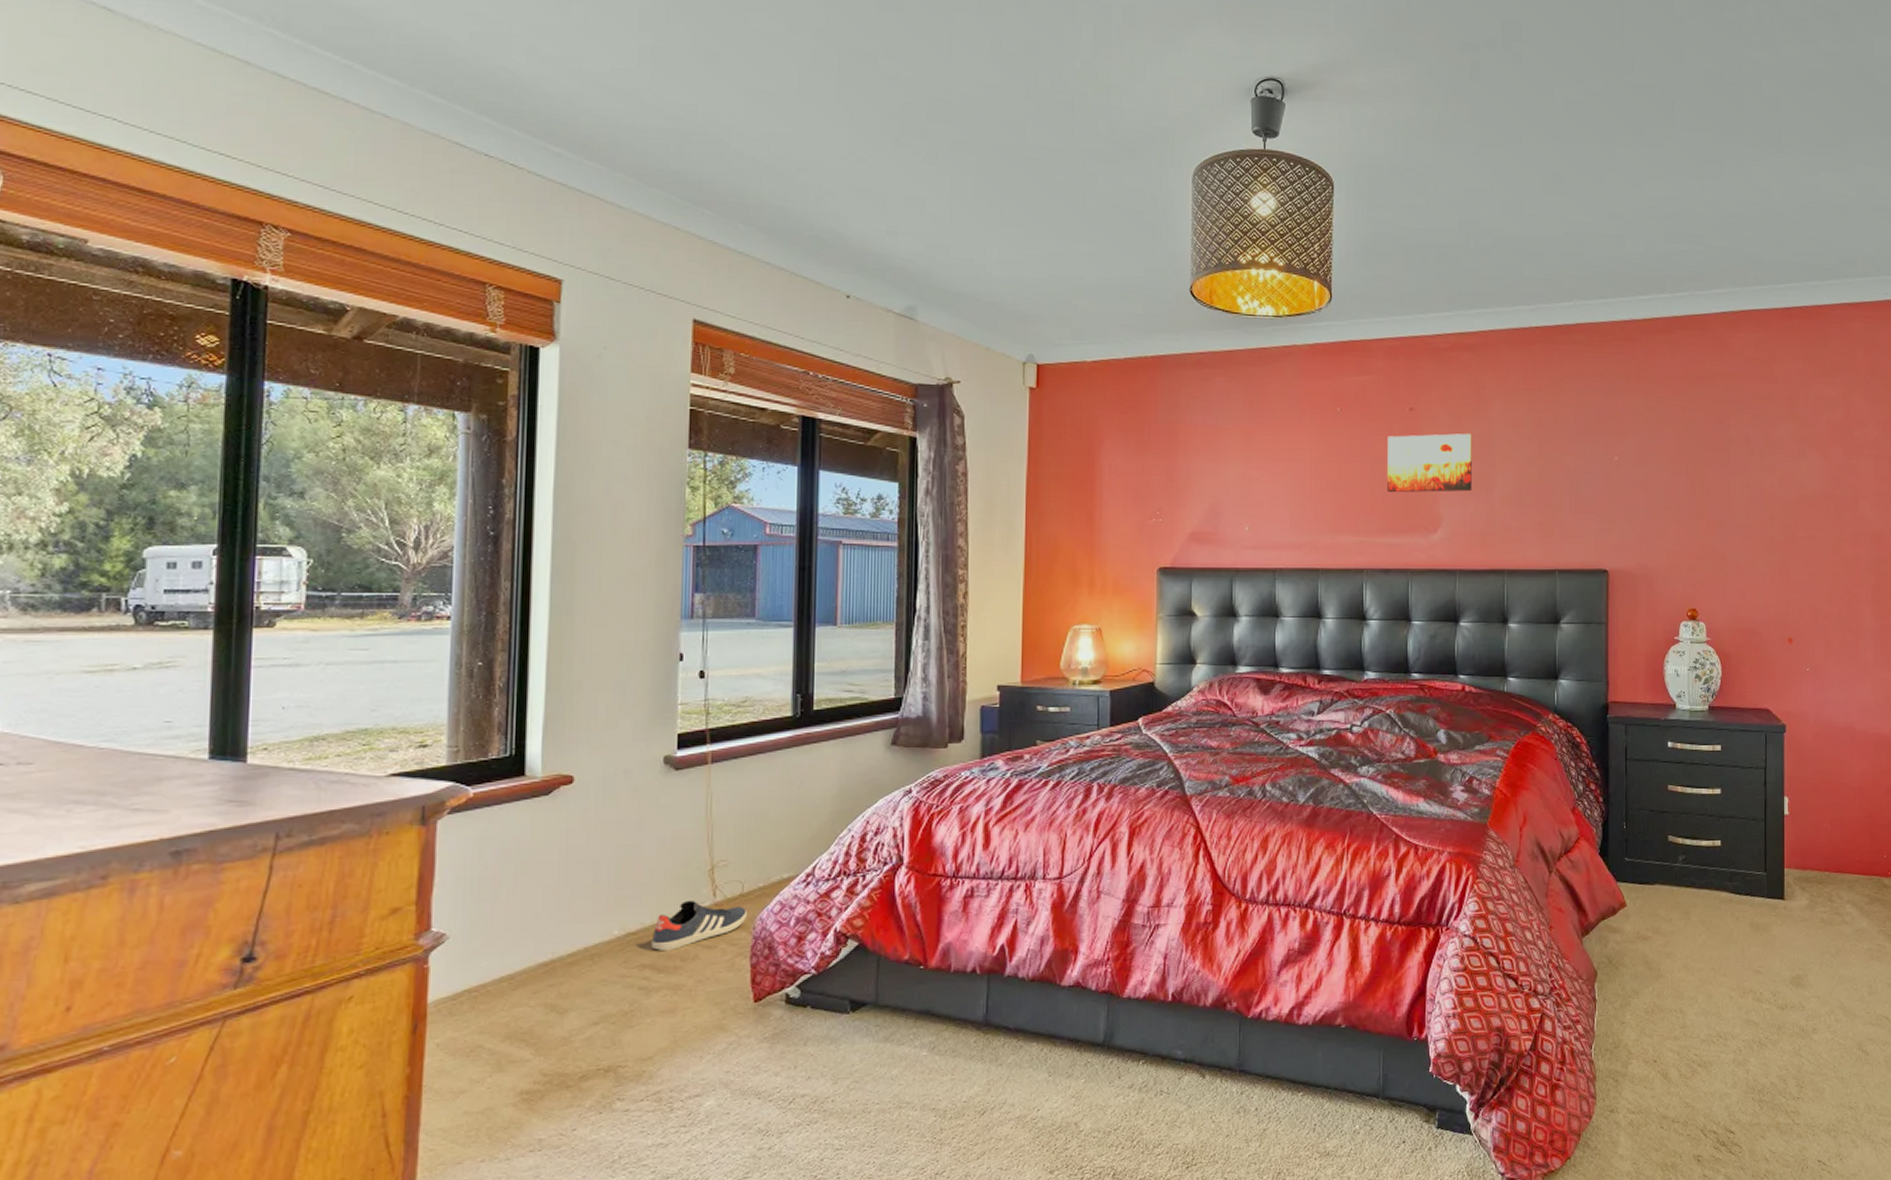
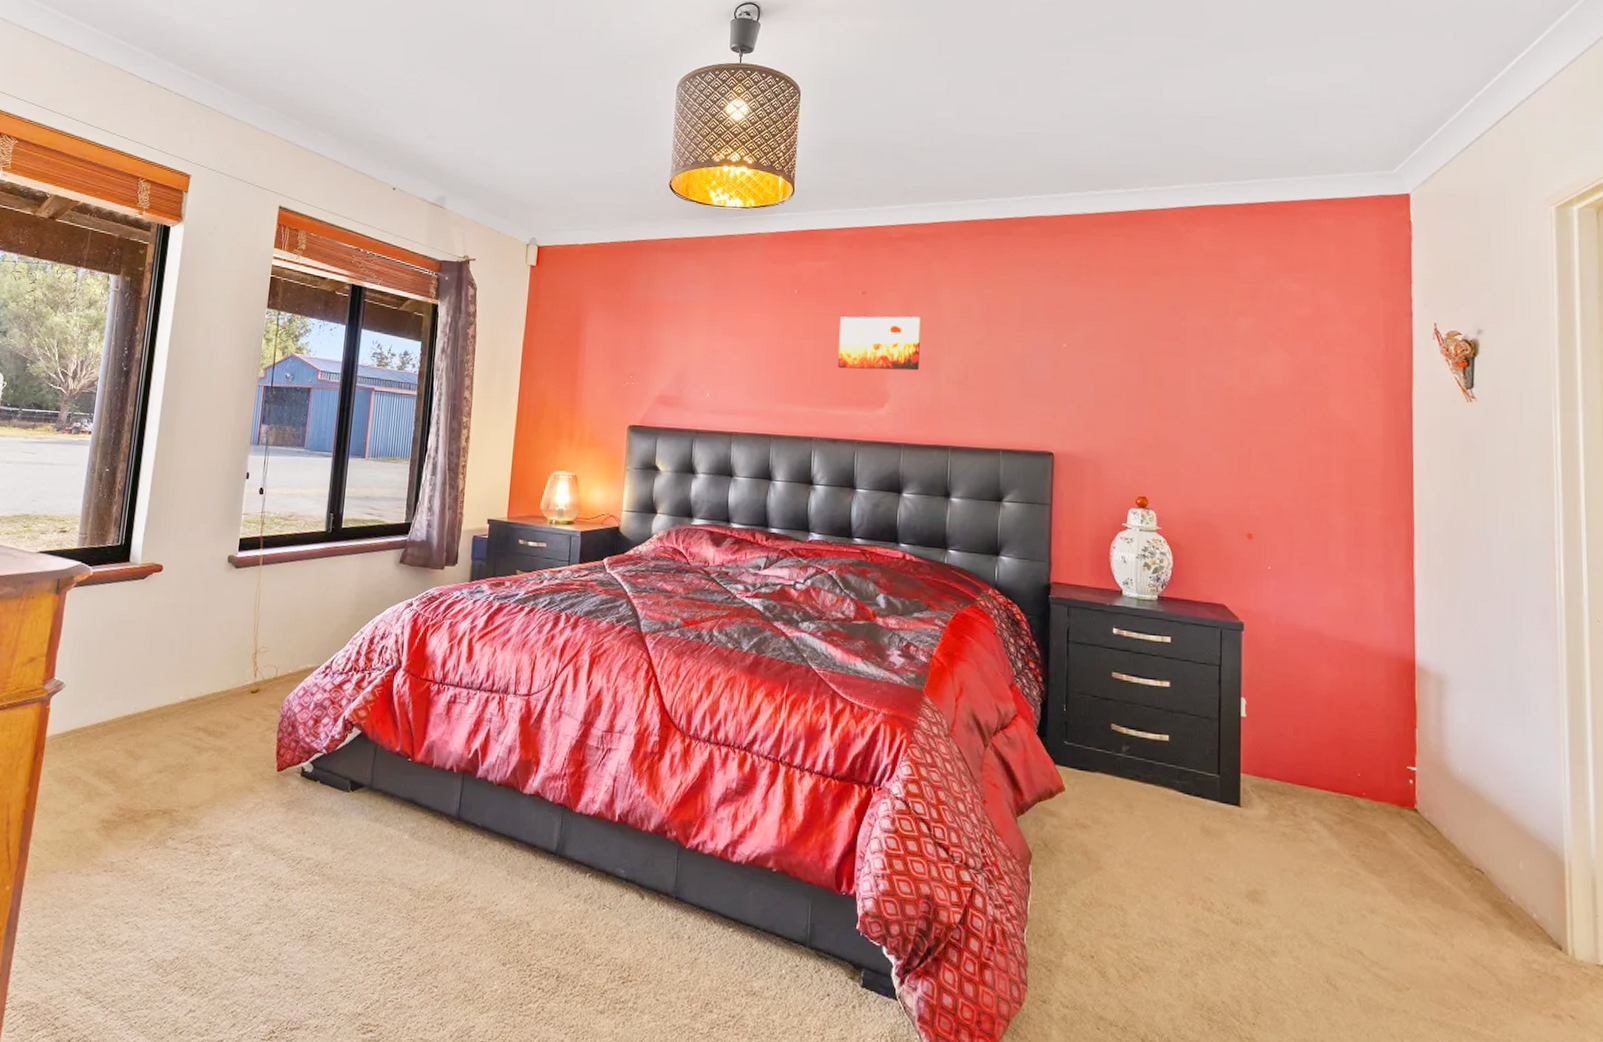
sneaker: present [651,899,747,952] -> none [205,677,278,719]

